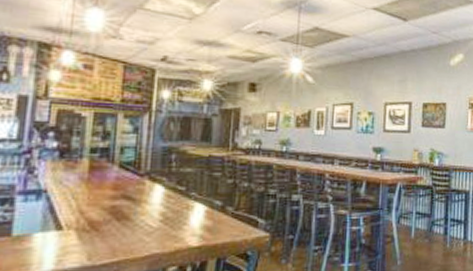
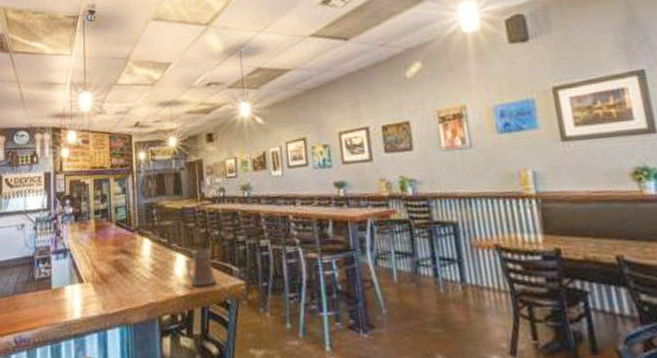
beer mug: none [204,199,239,239] -> present [186,248,216,288]

